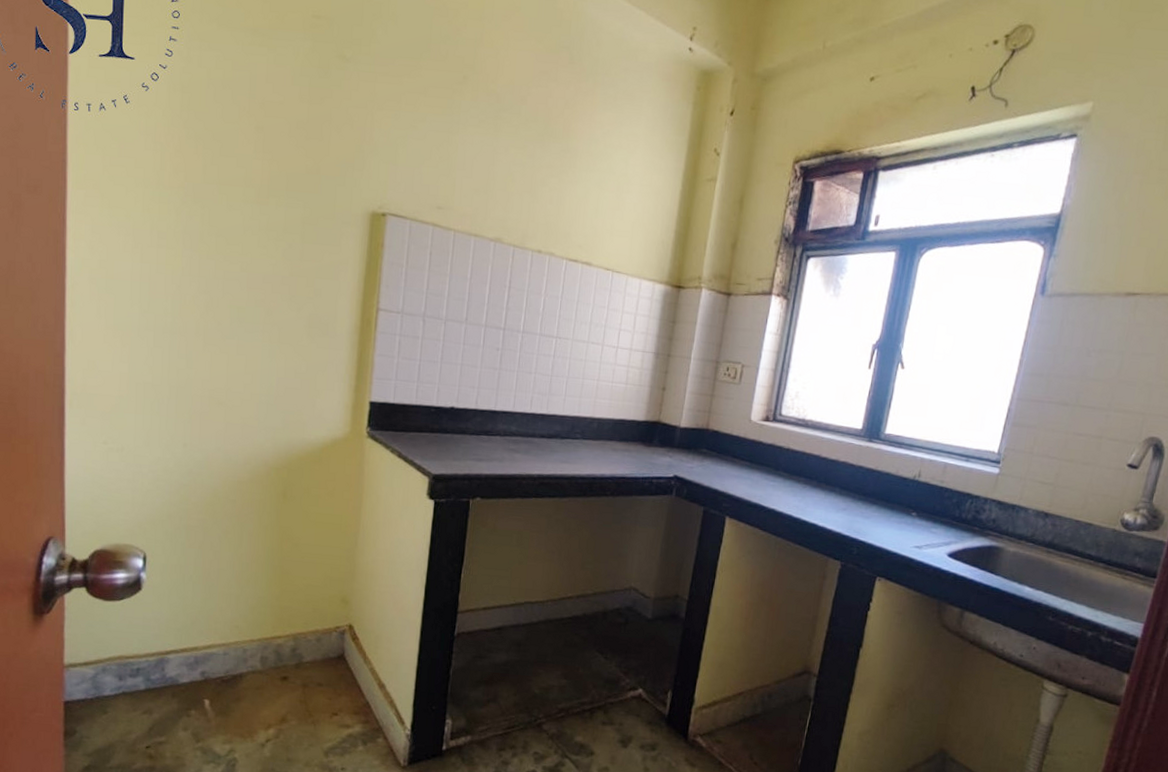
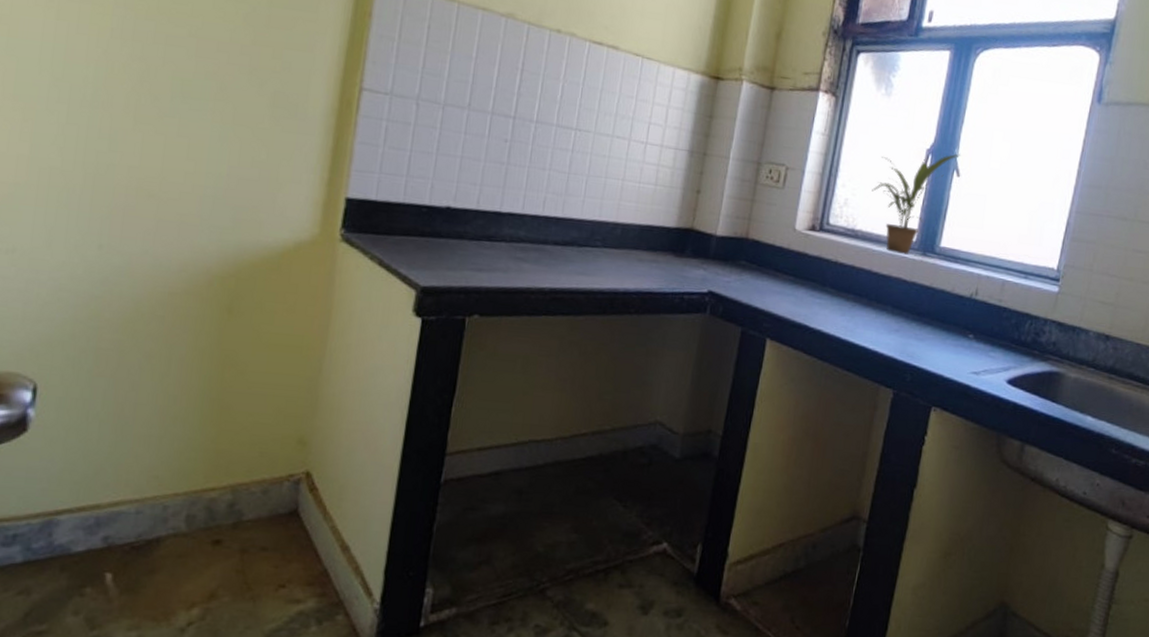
potted plant: none [821,348,905,441] -> present [872,154,961,254]

